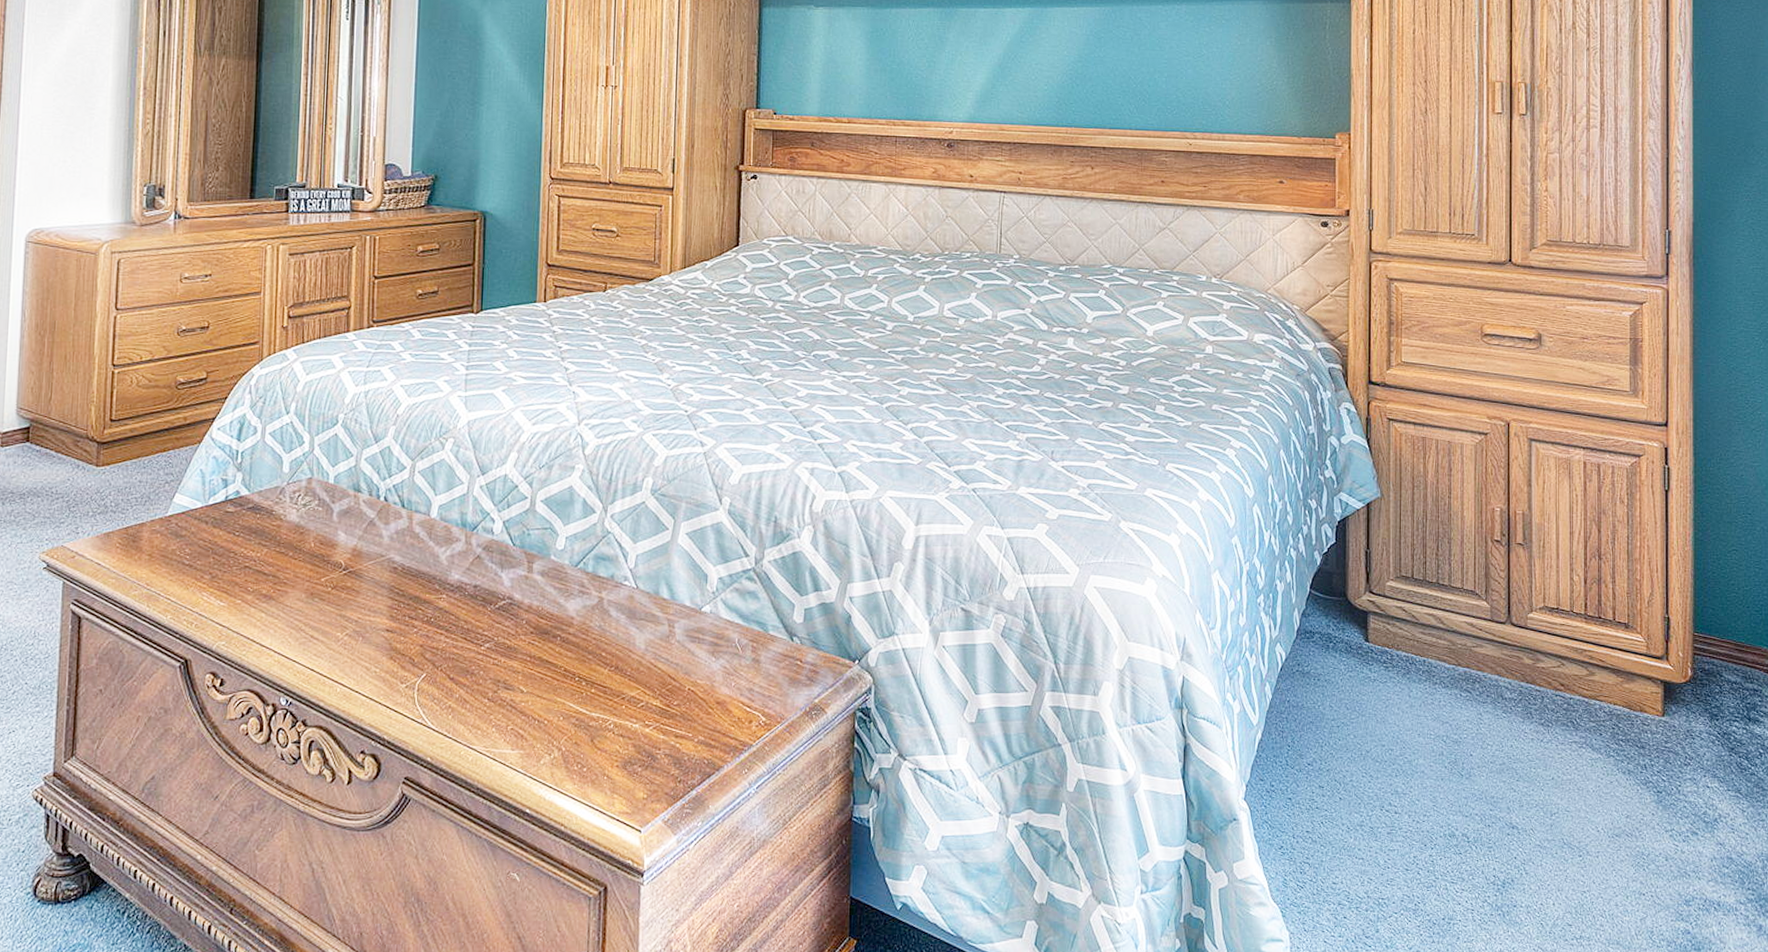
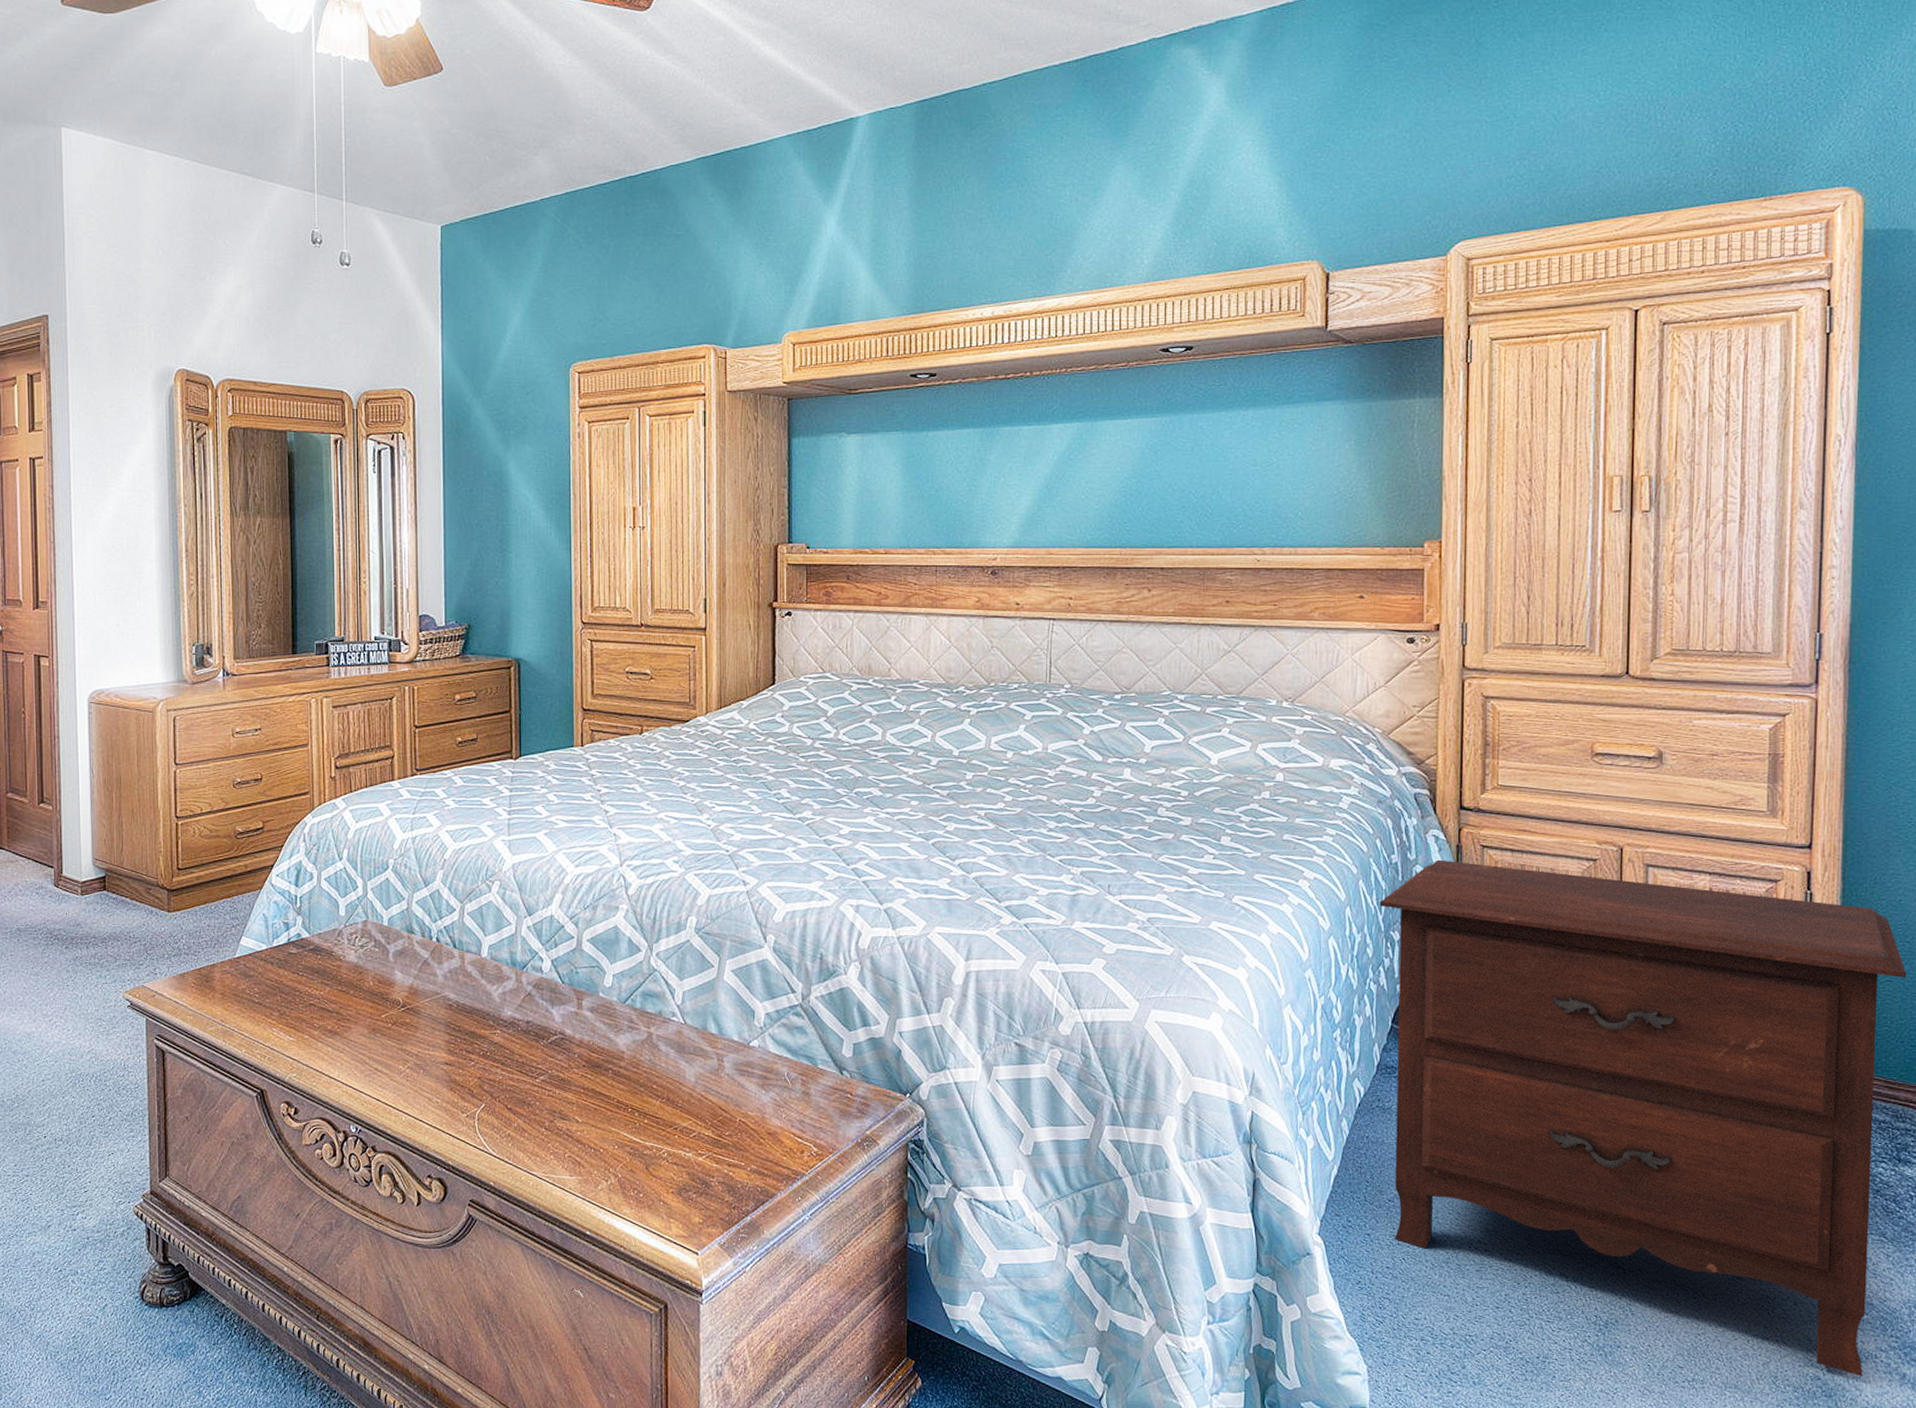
nightstand: none [1298,431,1750,929] -> present [1379,859,1907,1376]

